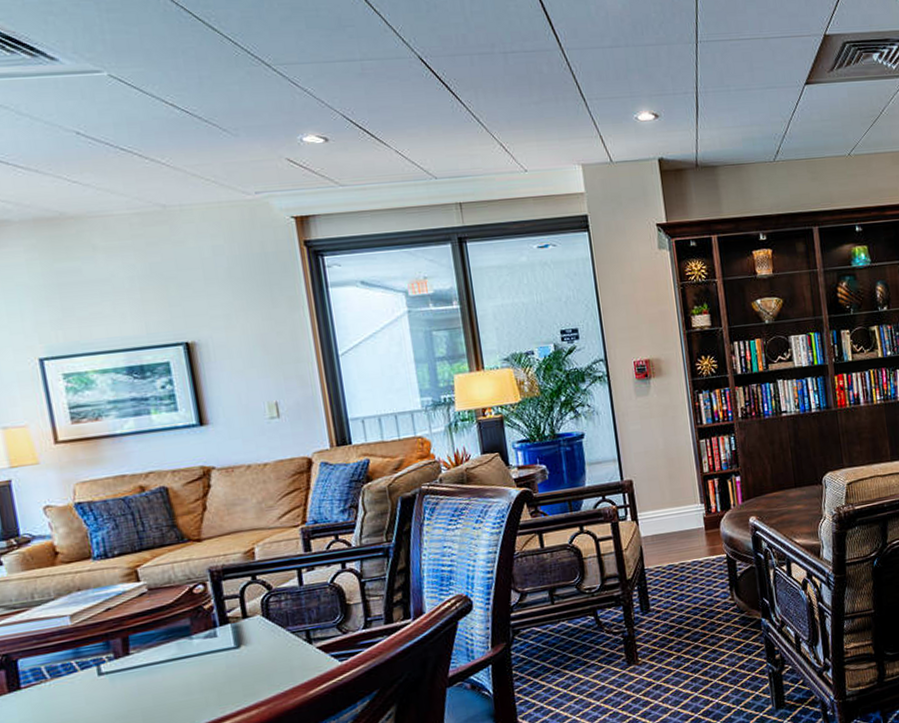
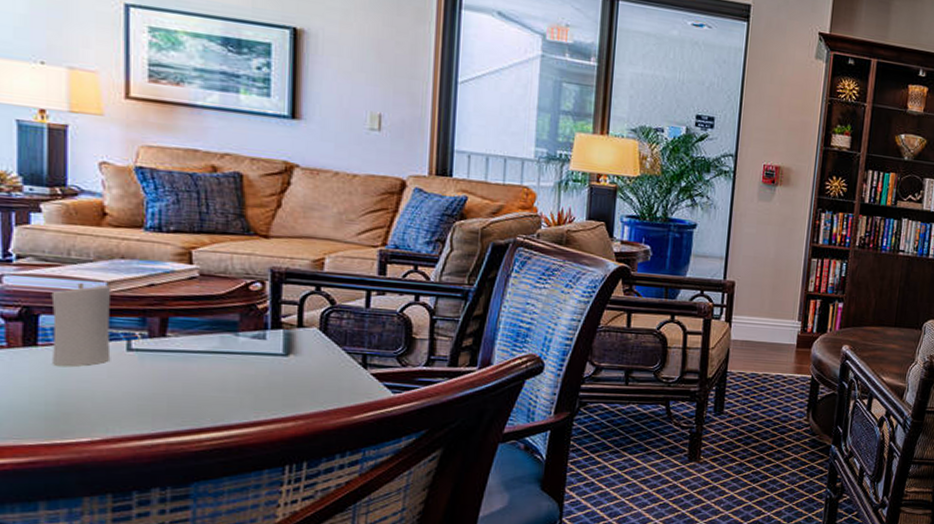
candle: none [24,618,86,705] -> present [51,282,112,368]

